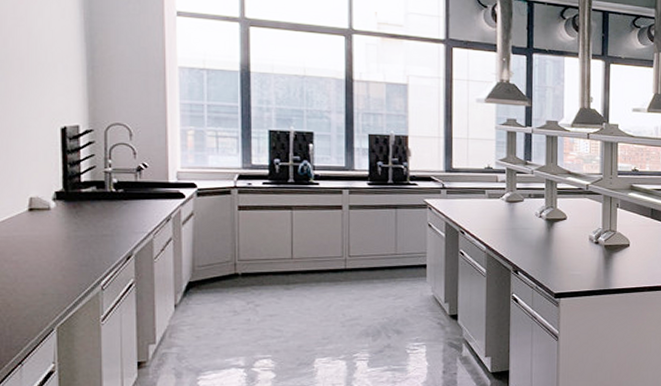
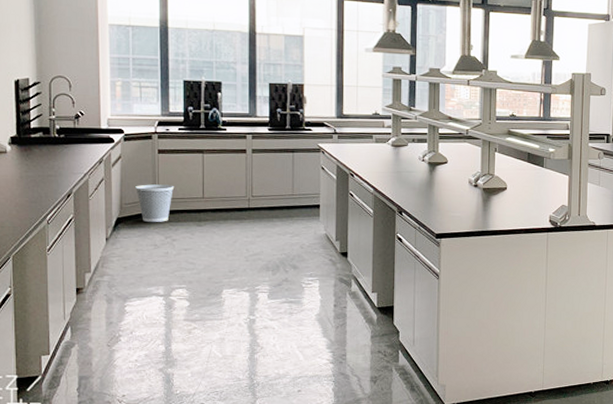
wastebasket: none [211,244,258,286] -> present [135,184,175,222]

